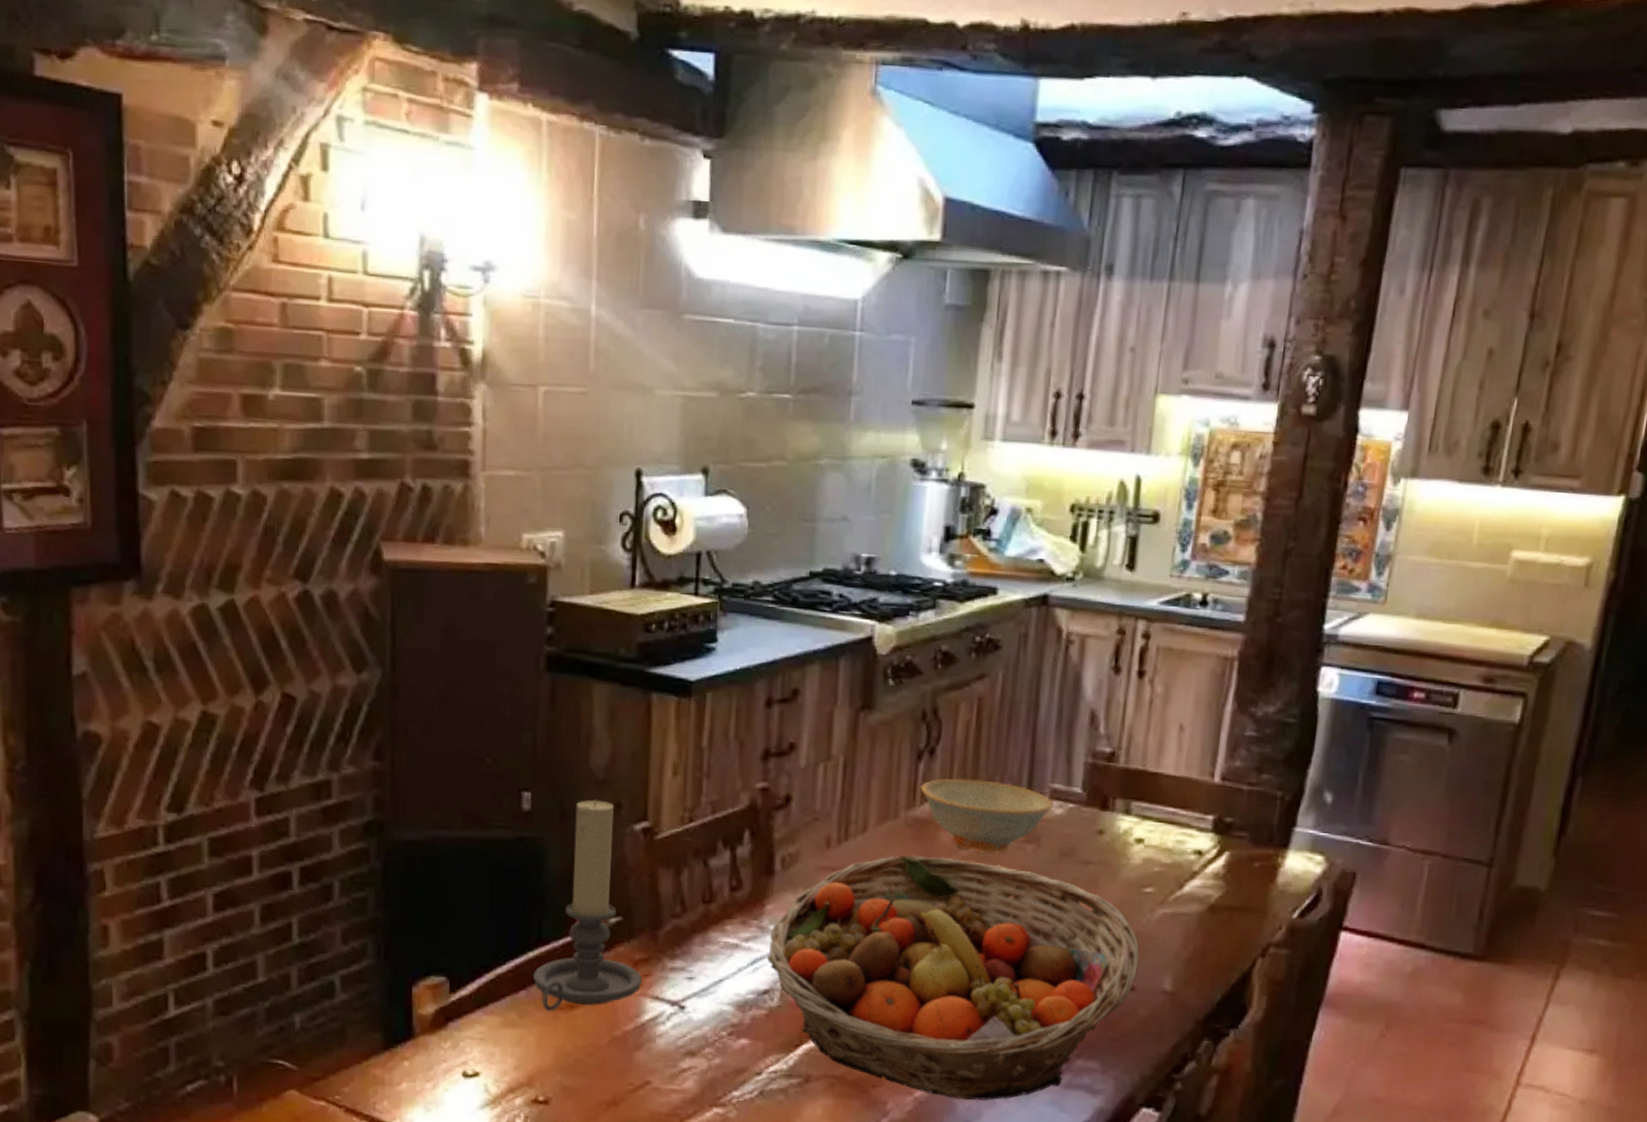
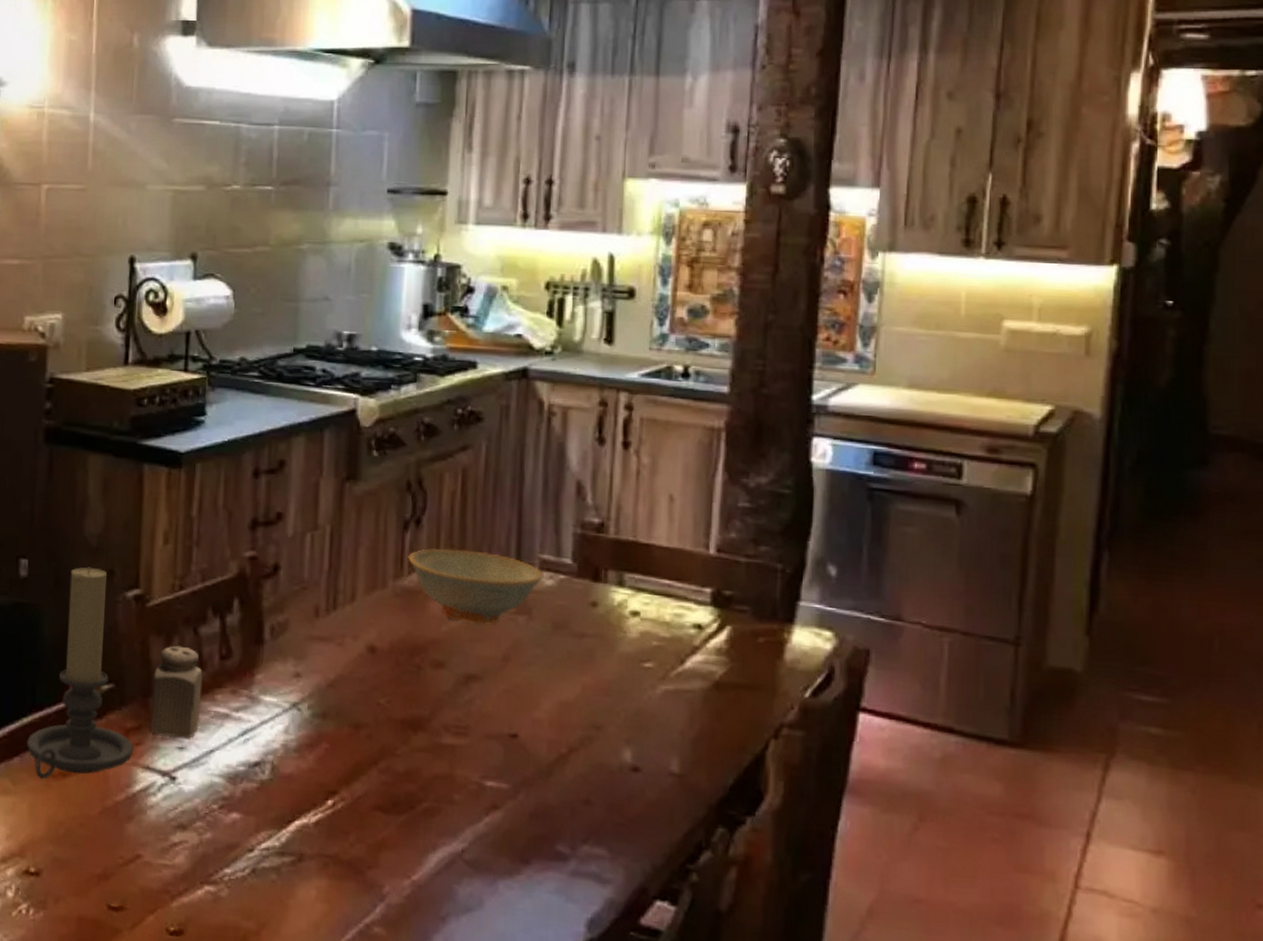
salt shaker: none [659,878,713,969] -> present [150,645,203,739]
fruit basket: present [766,855,1140,1101] -> none [257,625,644,887]

